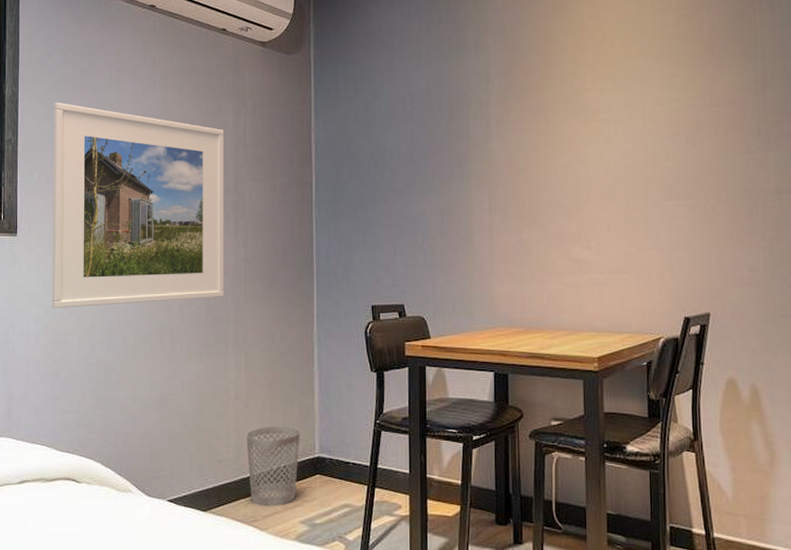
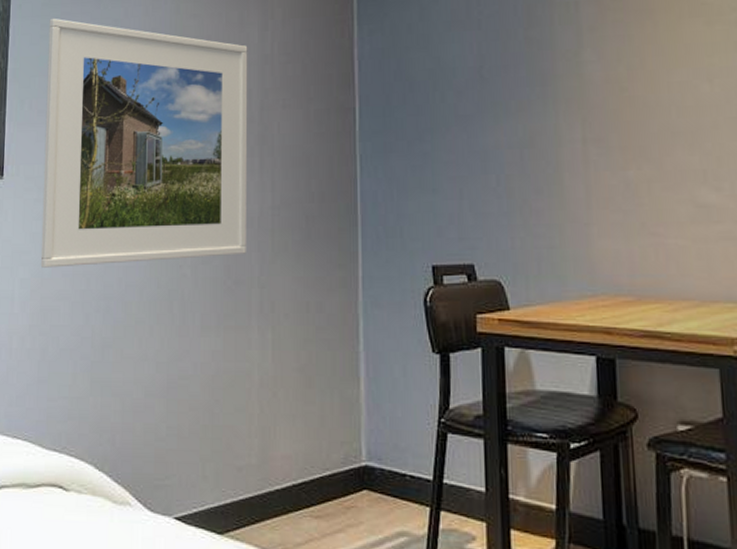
wastebasket: present [246,426,300,506] -> none [273,422,342,531]

